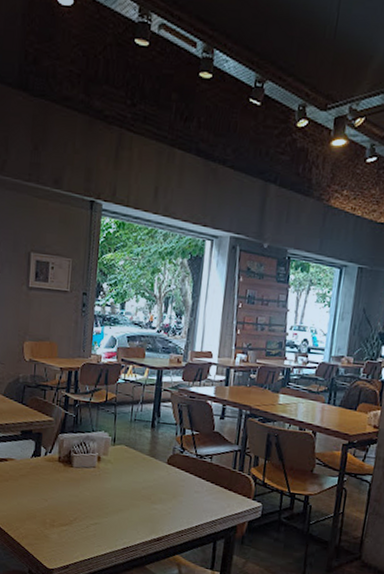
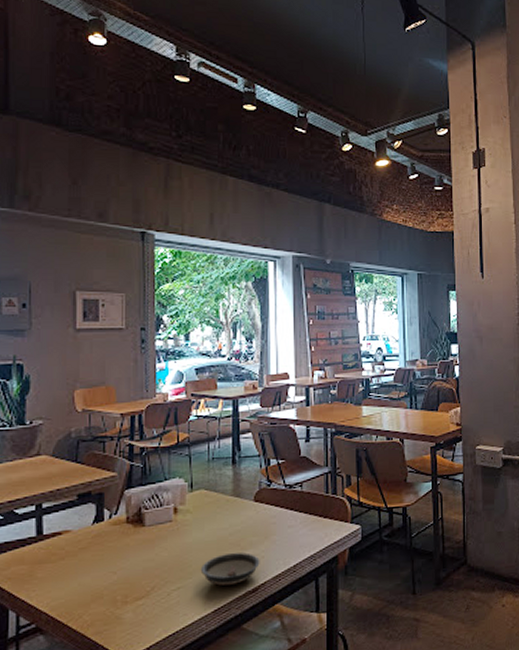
saucer: none [115,503,167,531] -> present [200,552,260,586]

